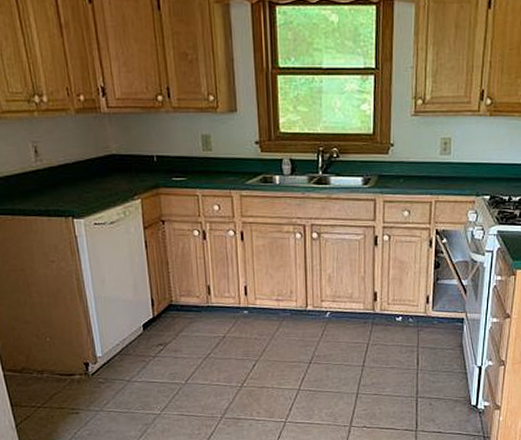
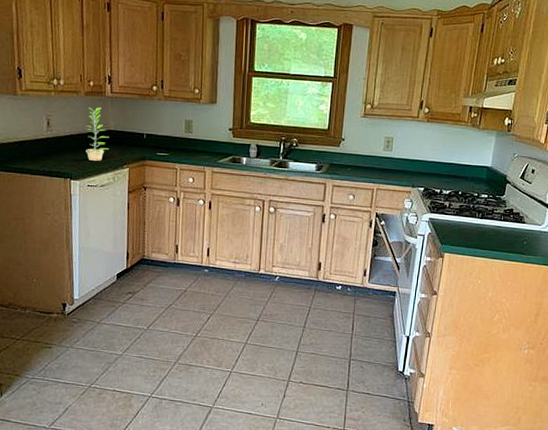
plant: none [80,127,115,193] -> present [86,107,110,161]

